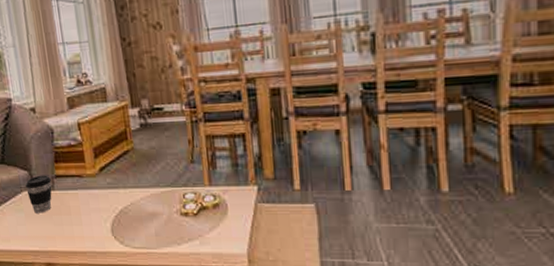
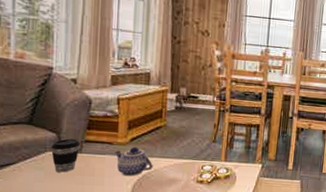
teapot: none [86,177,129,213] -> present [114,146,153,176]

